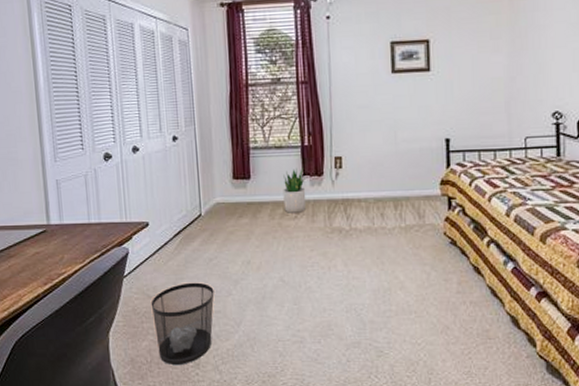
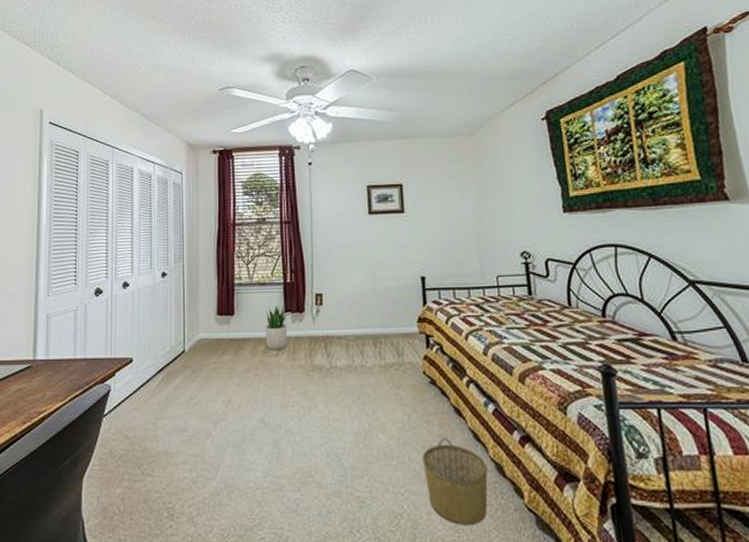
waste bin: present [150,282,215,364] -> none [128,422,193,515]
basket: none [440,294,504,371] -> present [422,438,488,526]

